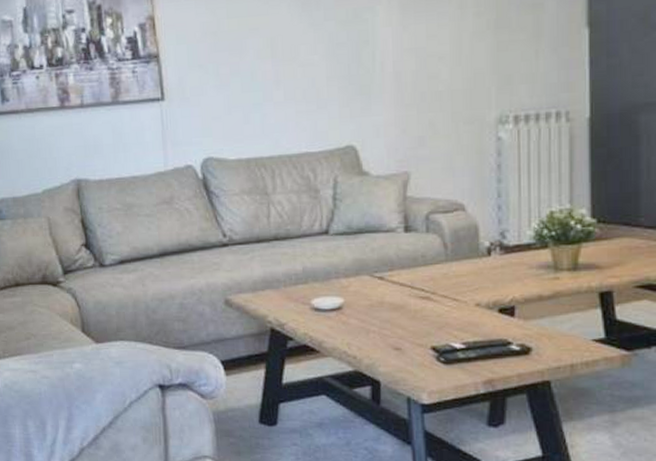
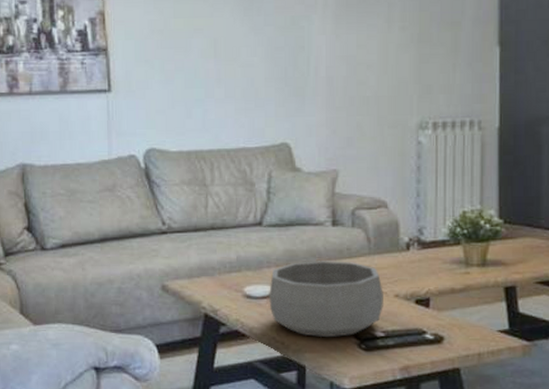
decorative bowl: none [338,269,465,351] -> present [269,261,385,338]

